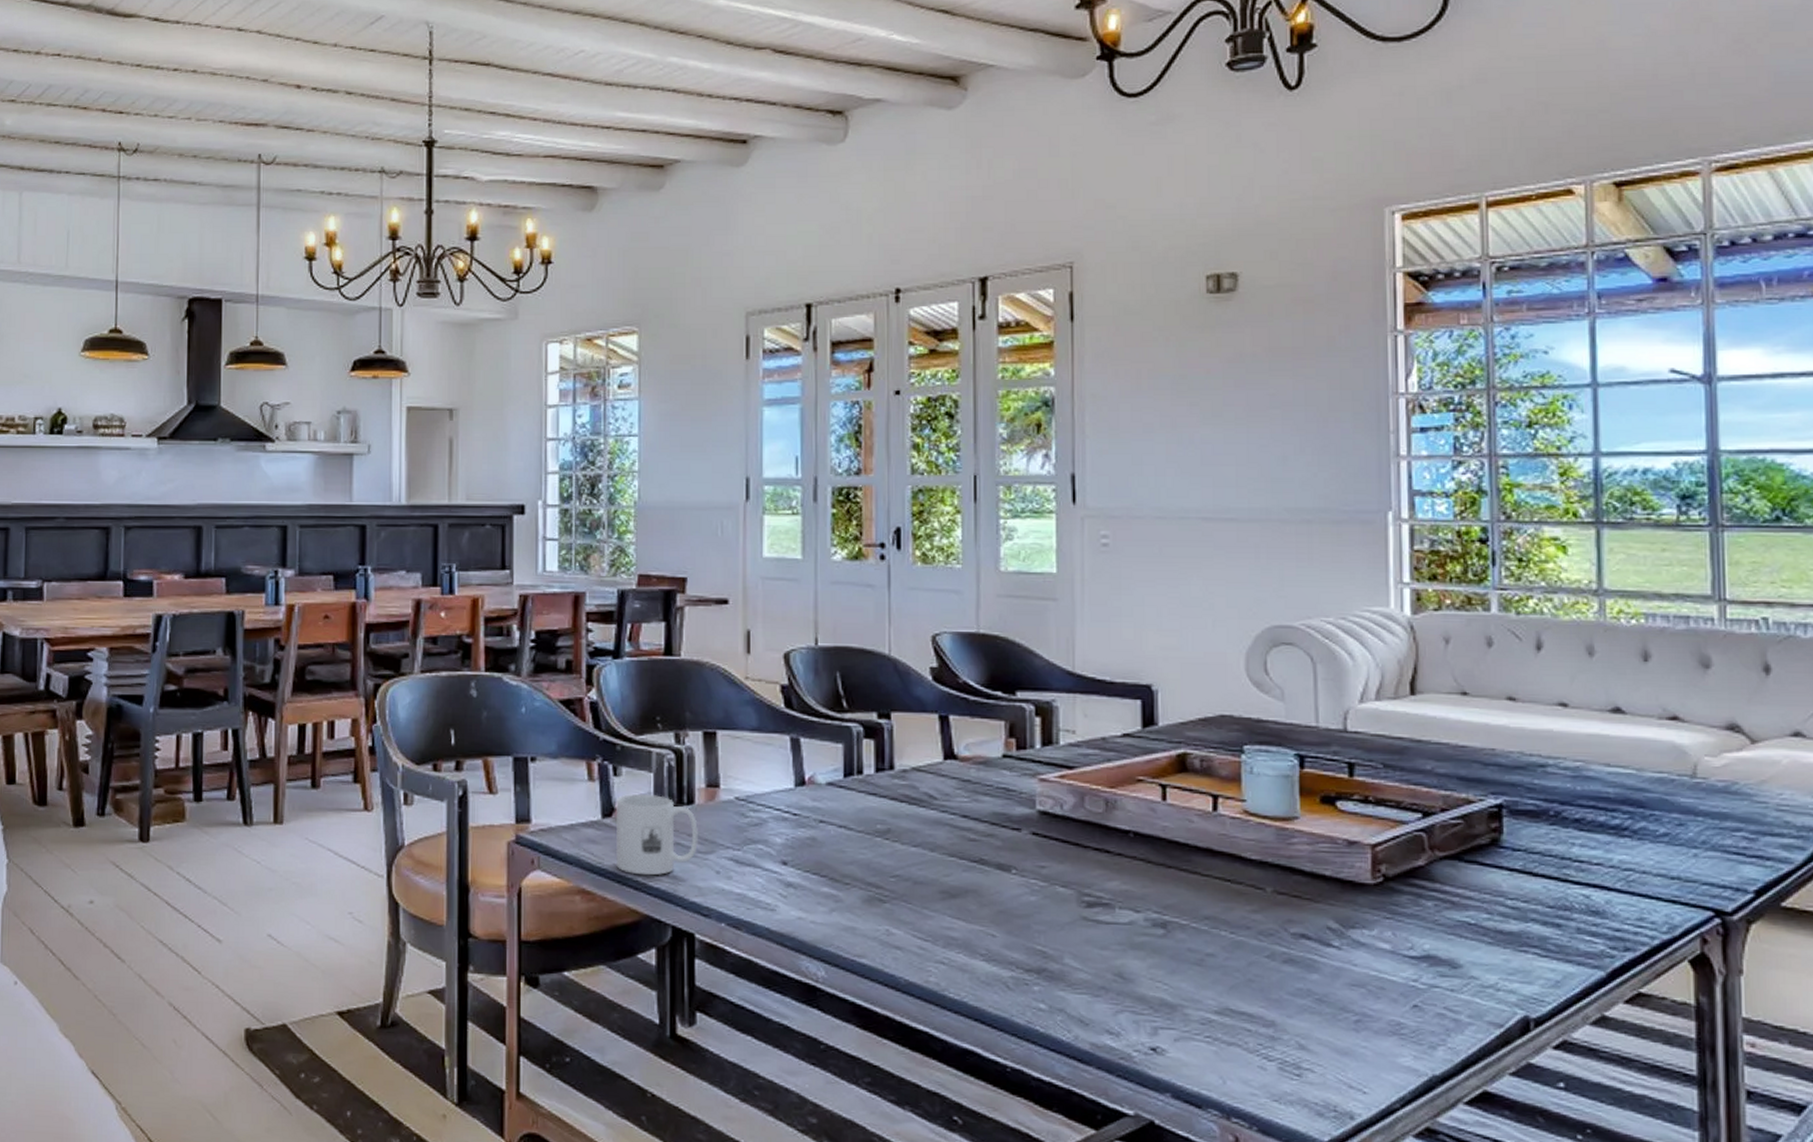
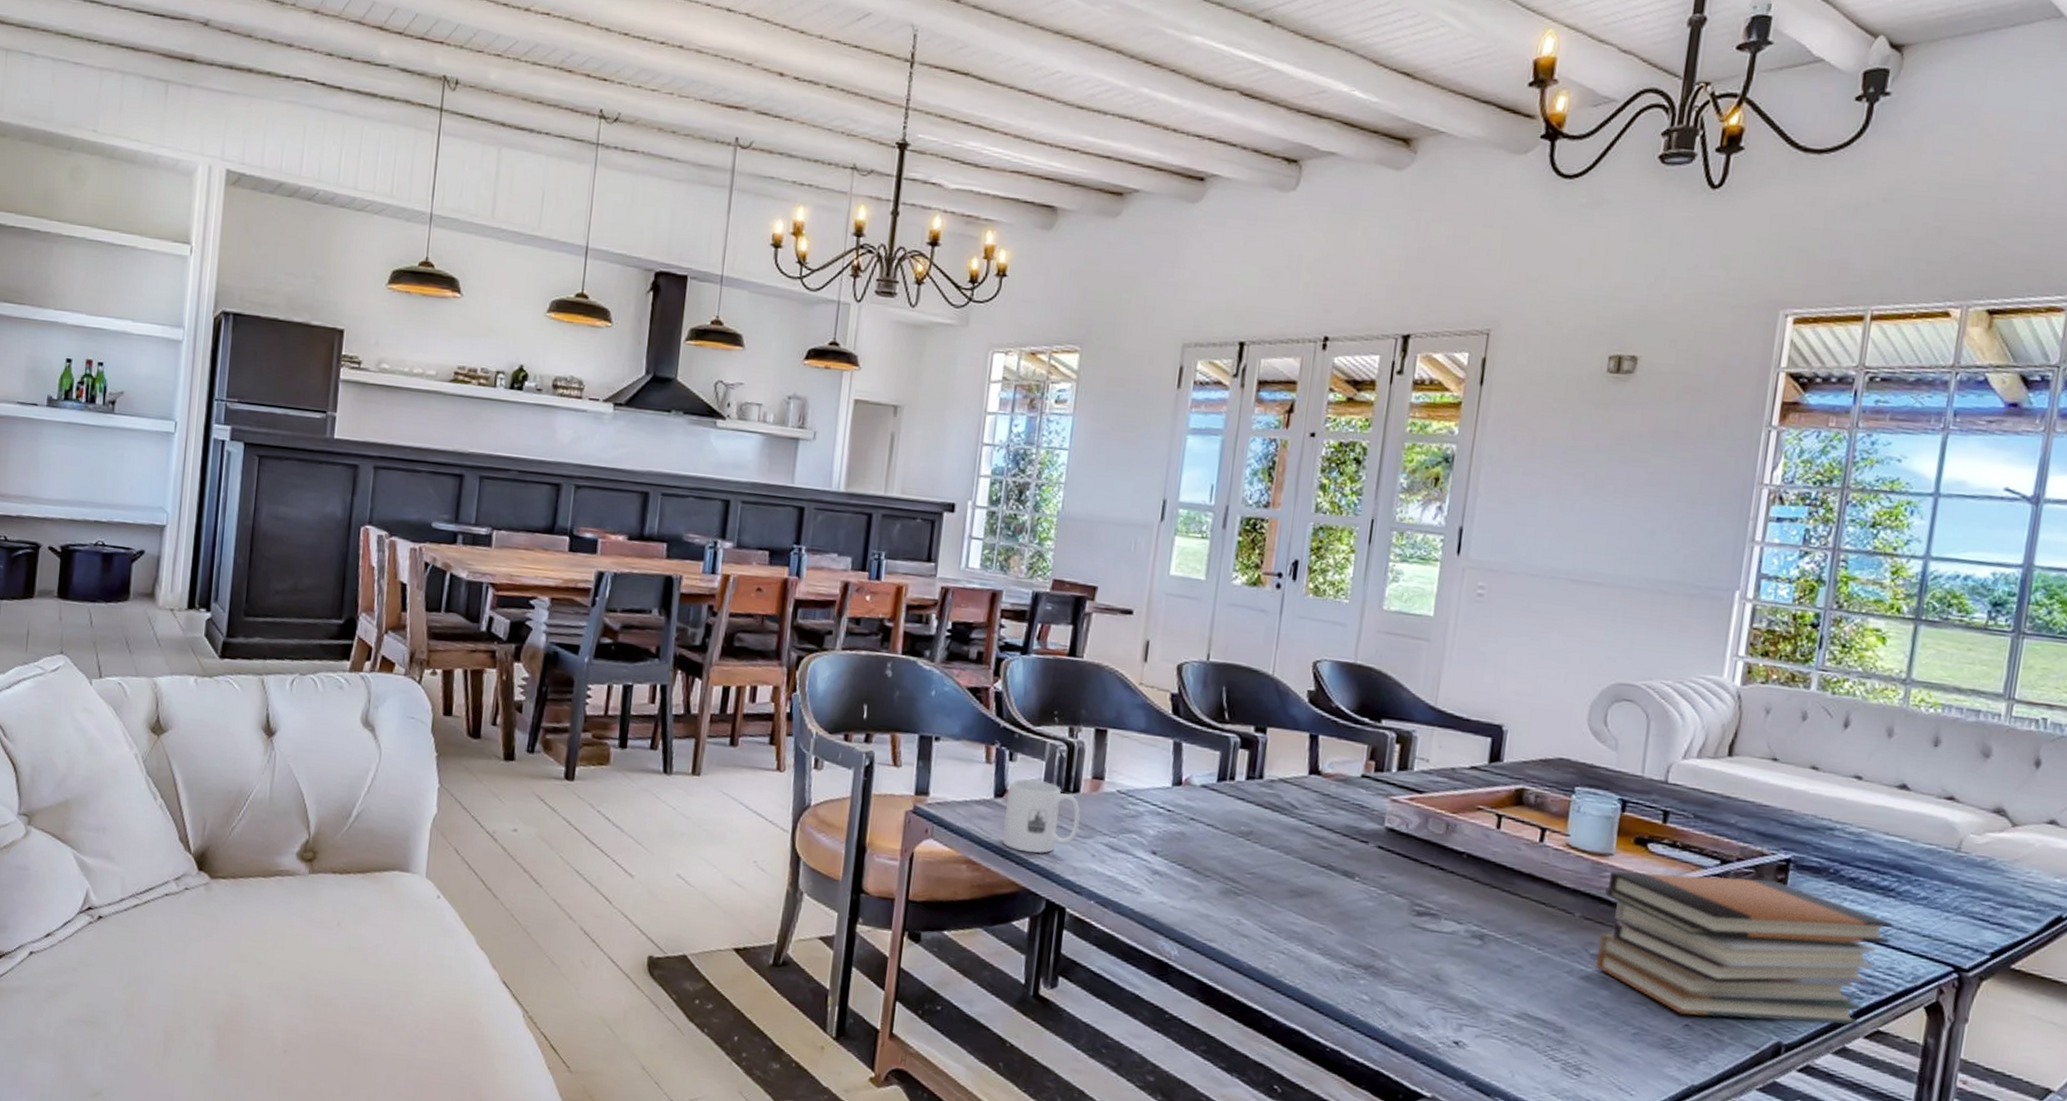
book stack: none [1297,829,1634,994] -> present [1596,870,1893,1025]

